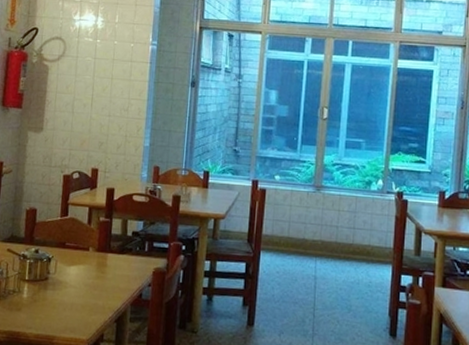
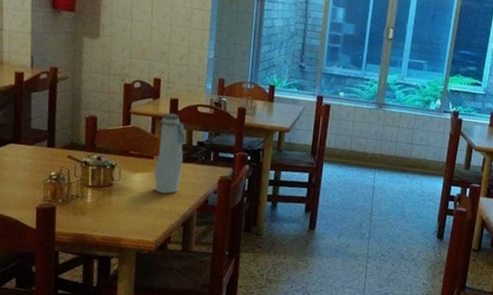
water bottle: none [89,202,121,288] -> present [154,112,185,194]

